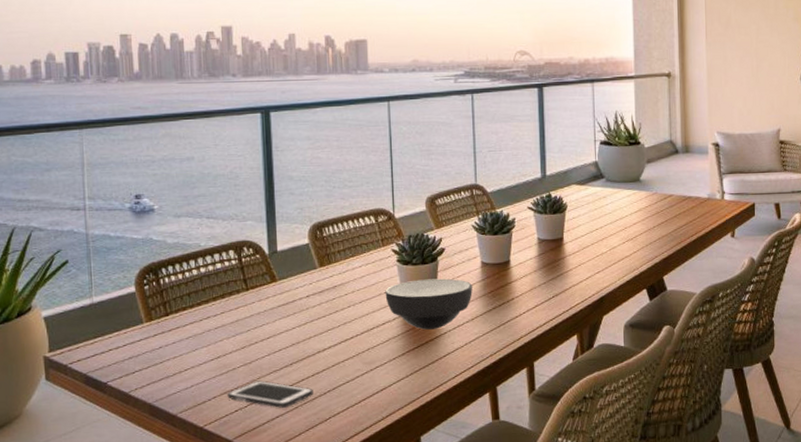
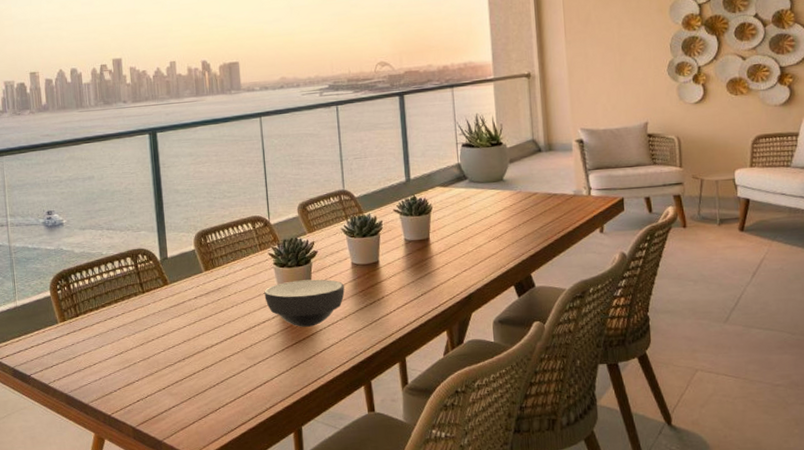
cell phone: present [227,380,313,408] -> none [130,374,204,399]

